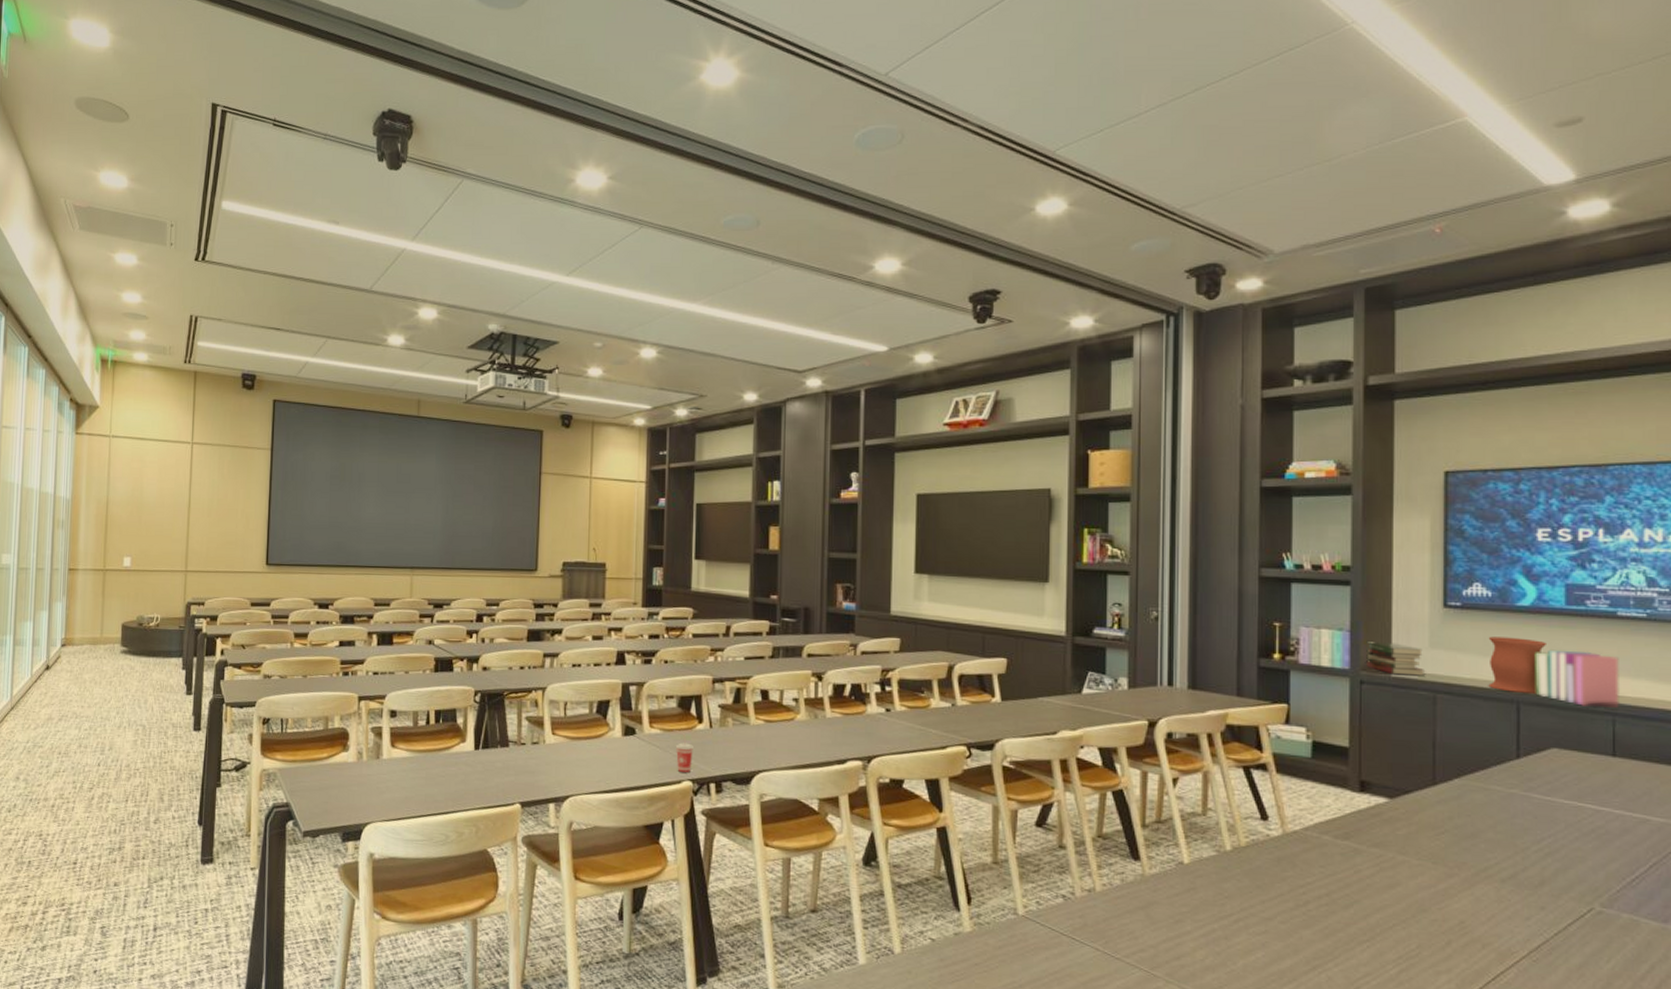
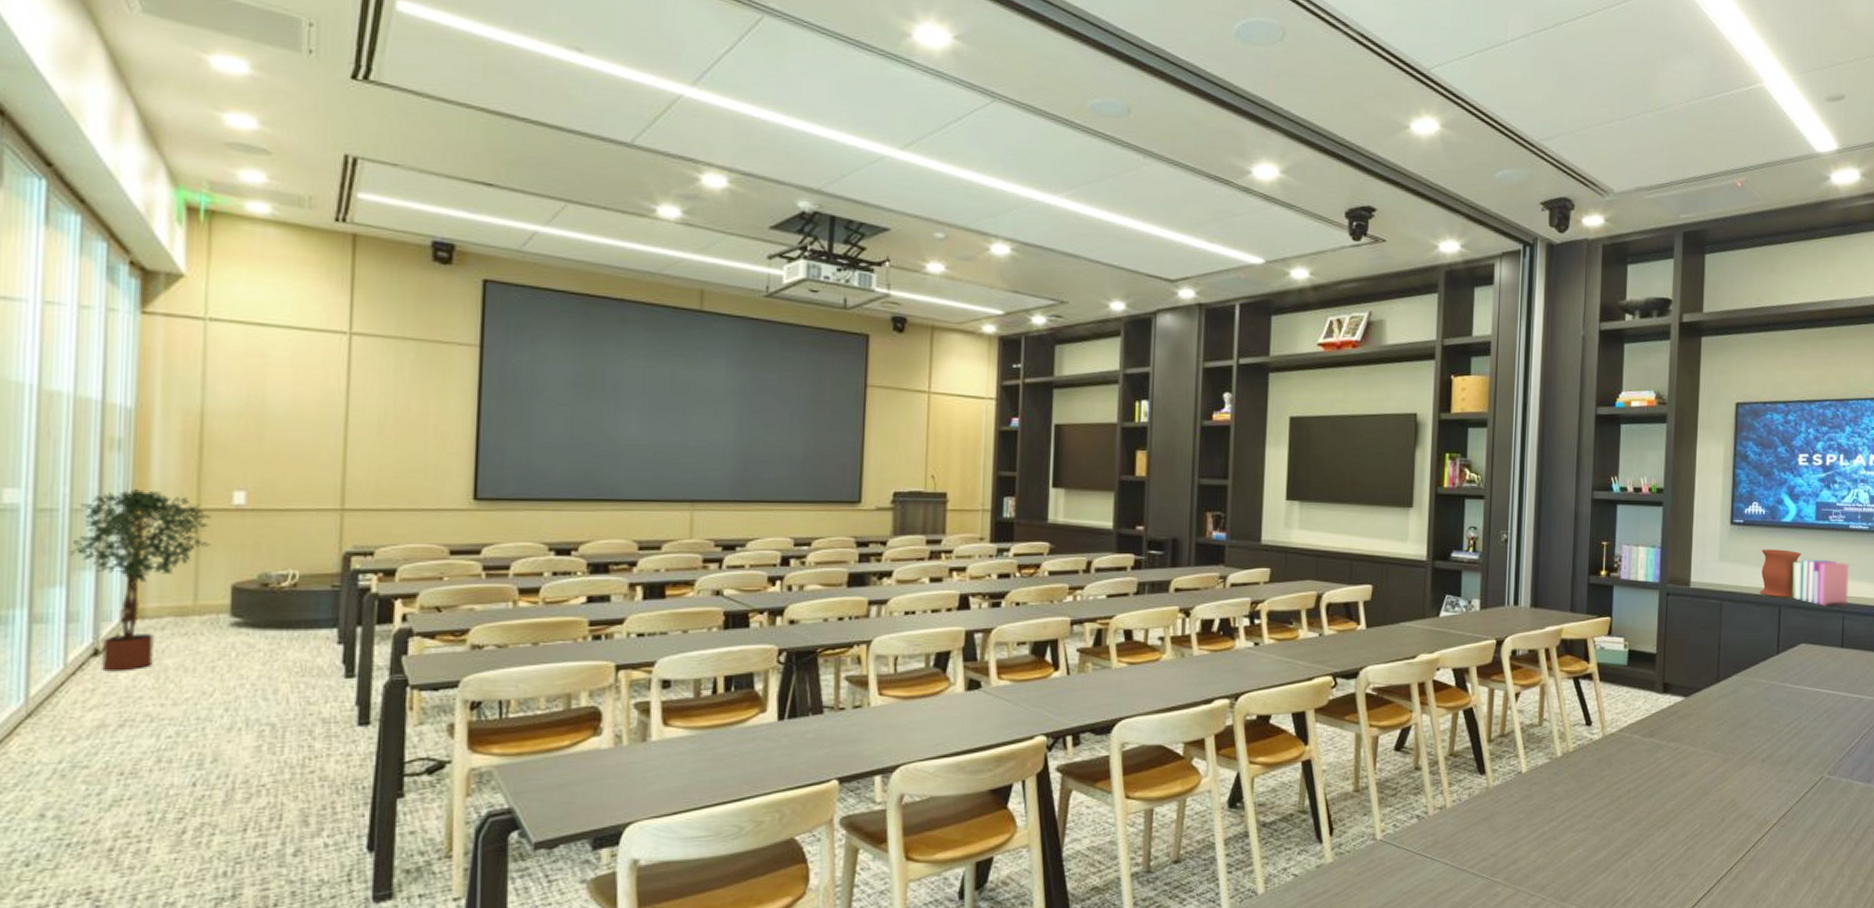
potted tree: none [35,555,111,682] -> present [69,489,211,672]
beverage cup: present [673,729,693,773] -> none [1024,679,1048,728]
books: present [1366,642,1424,676] -> none [1672,557,1715,586]

